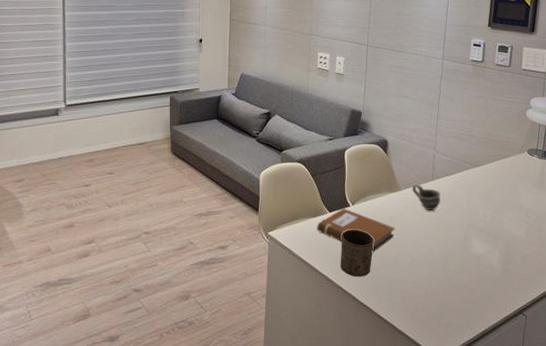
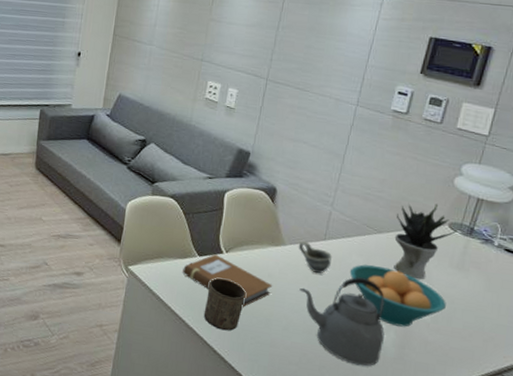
kettle: none [418,208,491,287] -> present [299,277,385,366]
fruit bowl: none [456,195,535,246] -> present [349,264,446,327]
potted plant: none [486,135,535,202] -> present [394,204,458,280]

